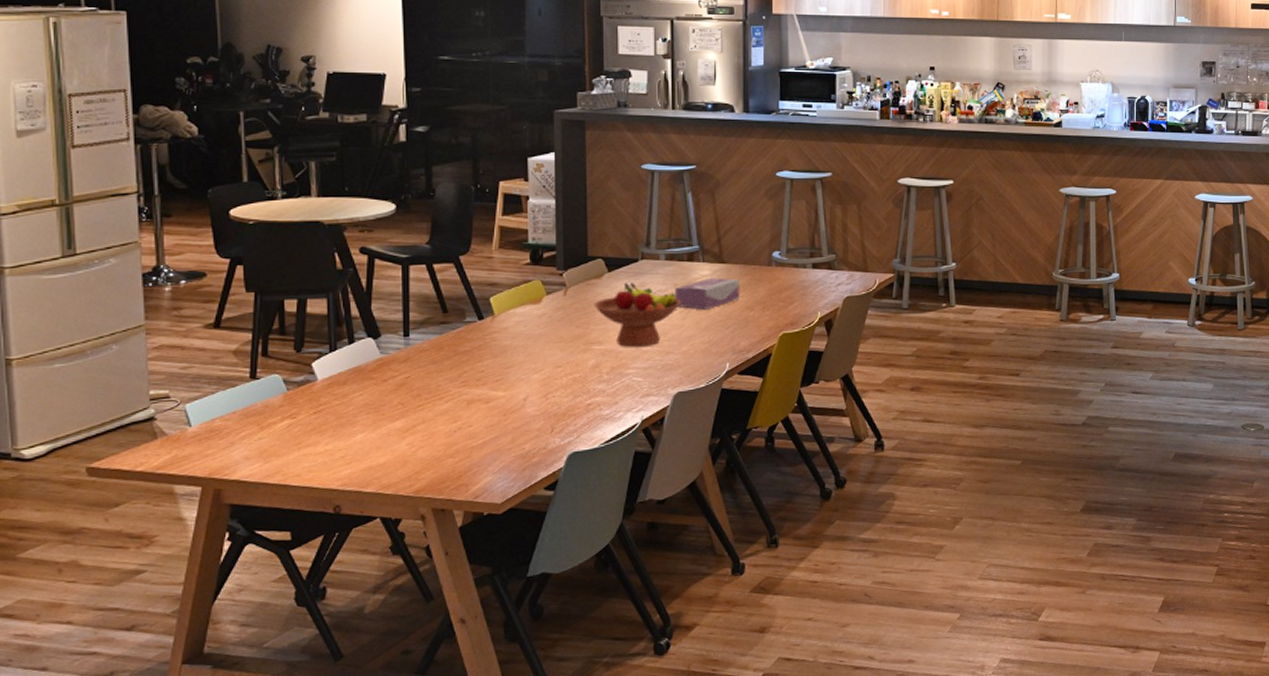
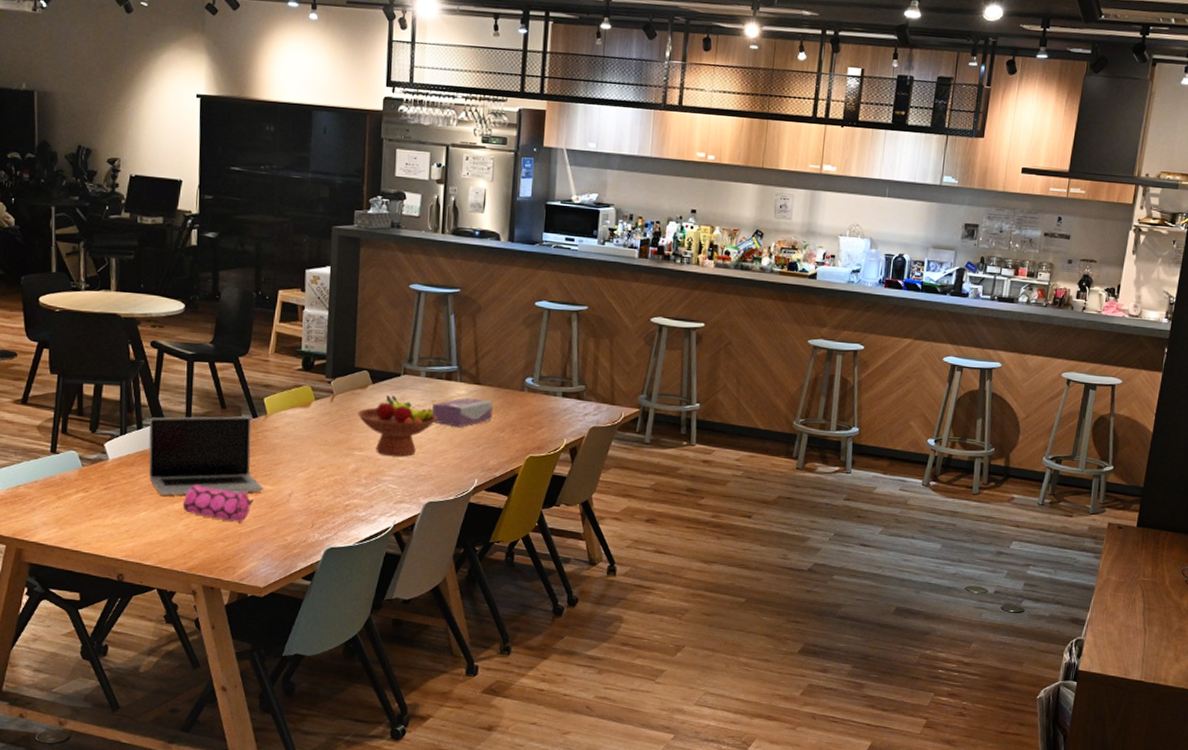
laptop: none [361,320,495,414] -> present [148,416,263,496]
pencil case: none [404,398,484,435] -> present [182,484,254,523]

